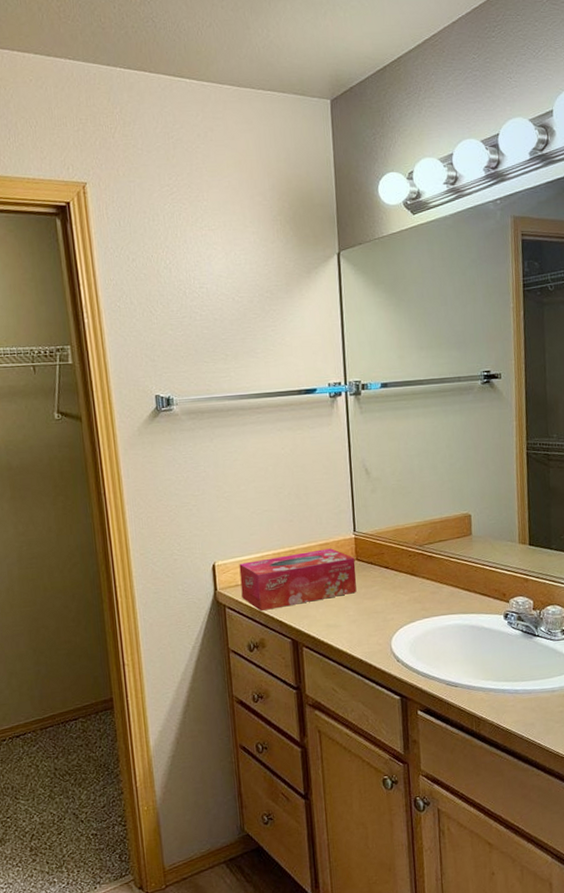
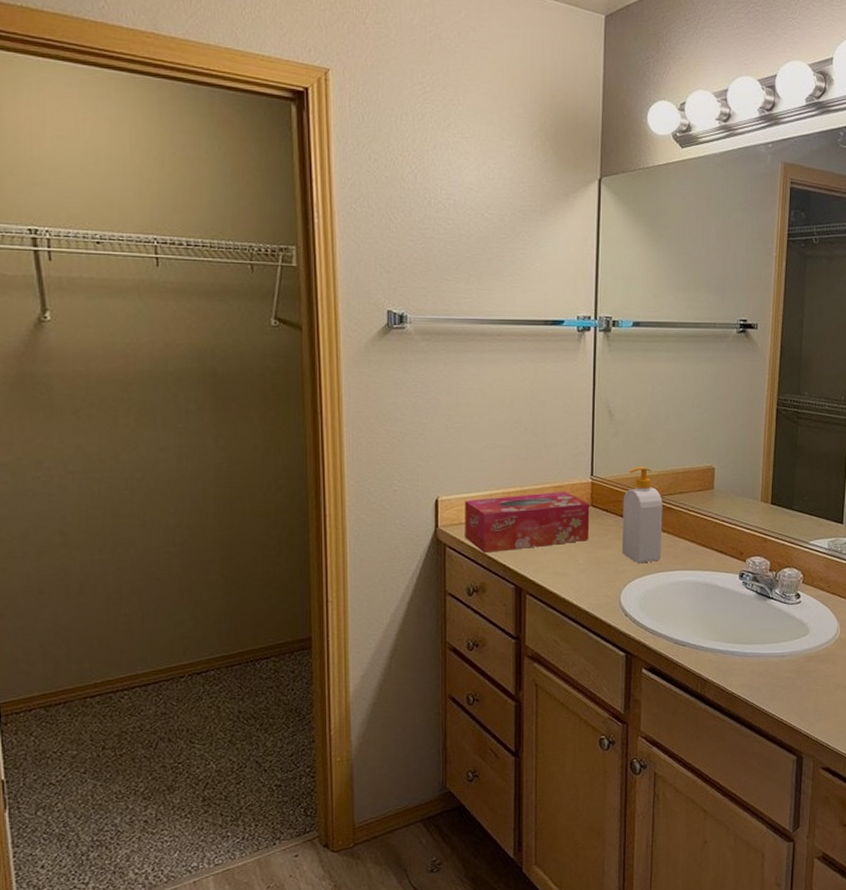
soap bottle: none [386,519,427,611] -> present [622,467,663,564]

